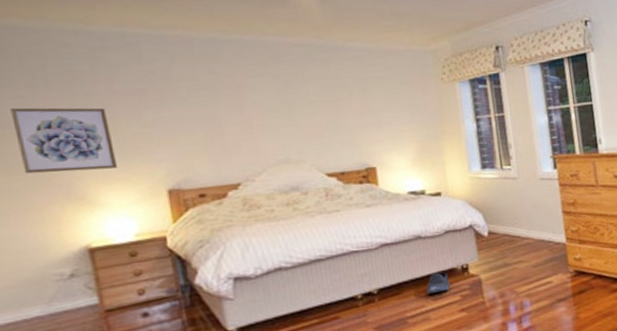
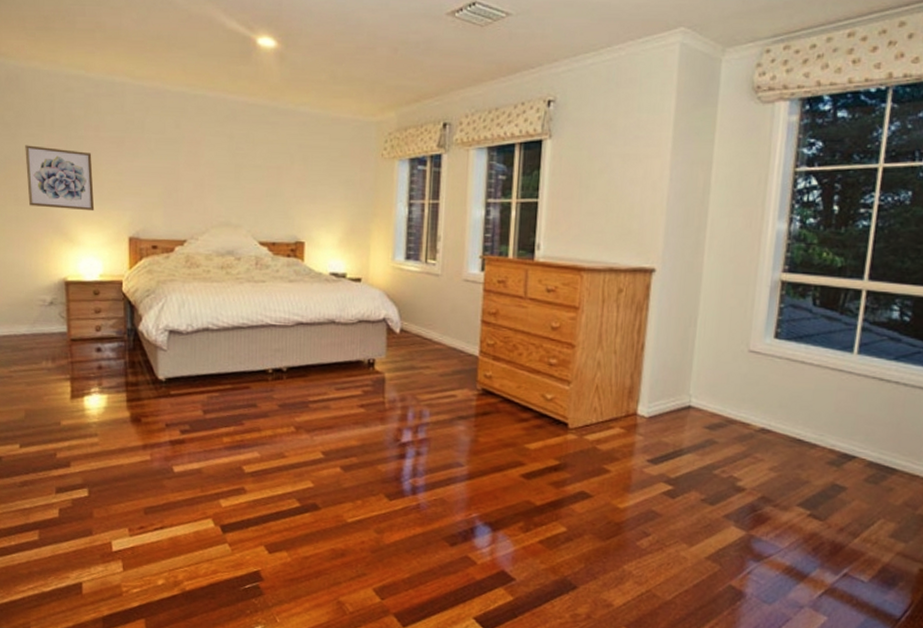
shoe: present [426,271,450,294] -> none [331,361,354,383]

